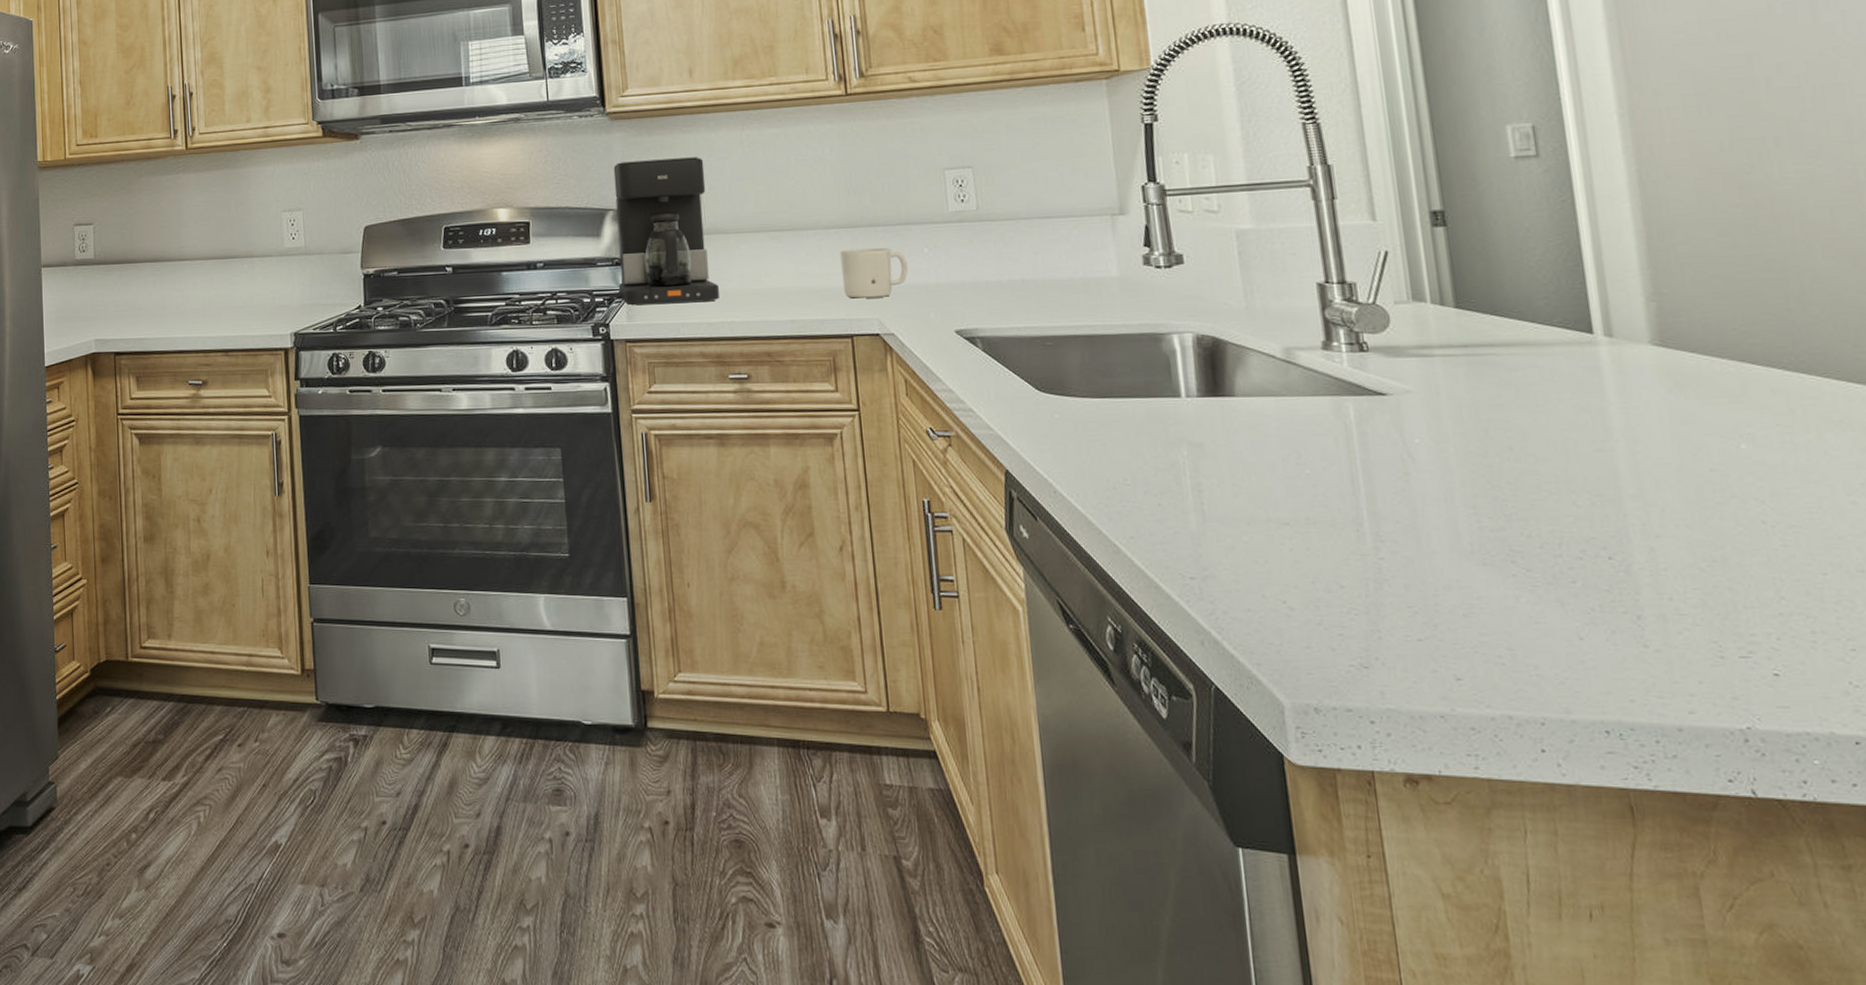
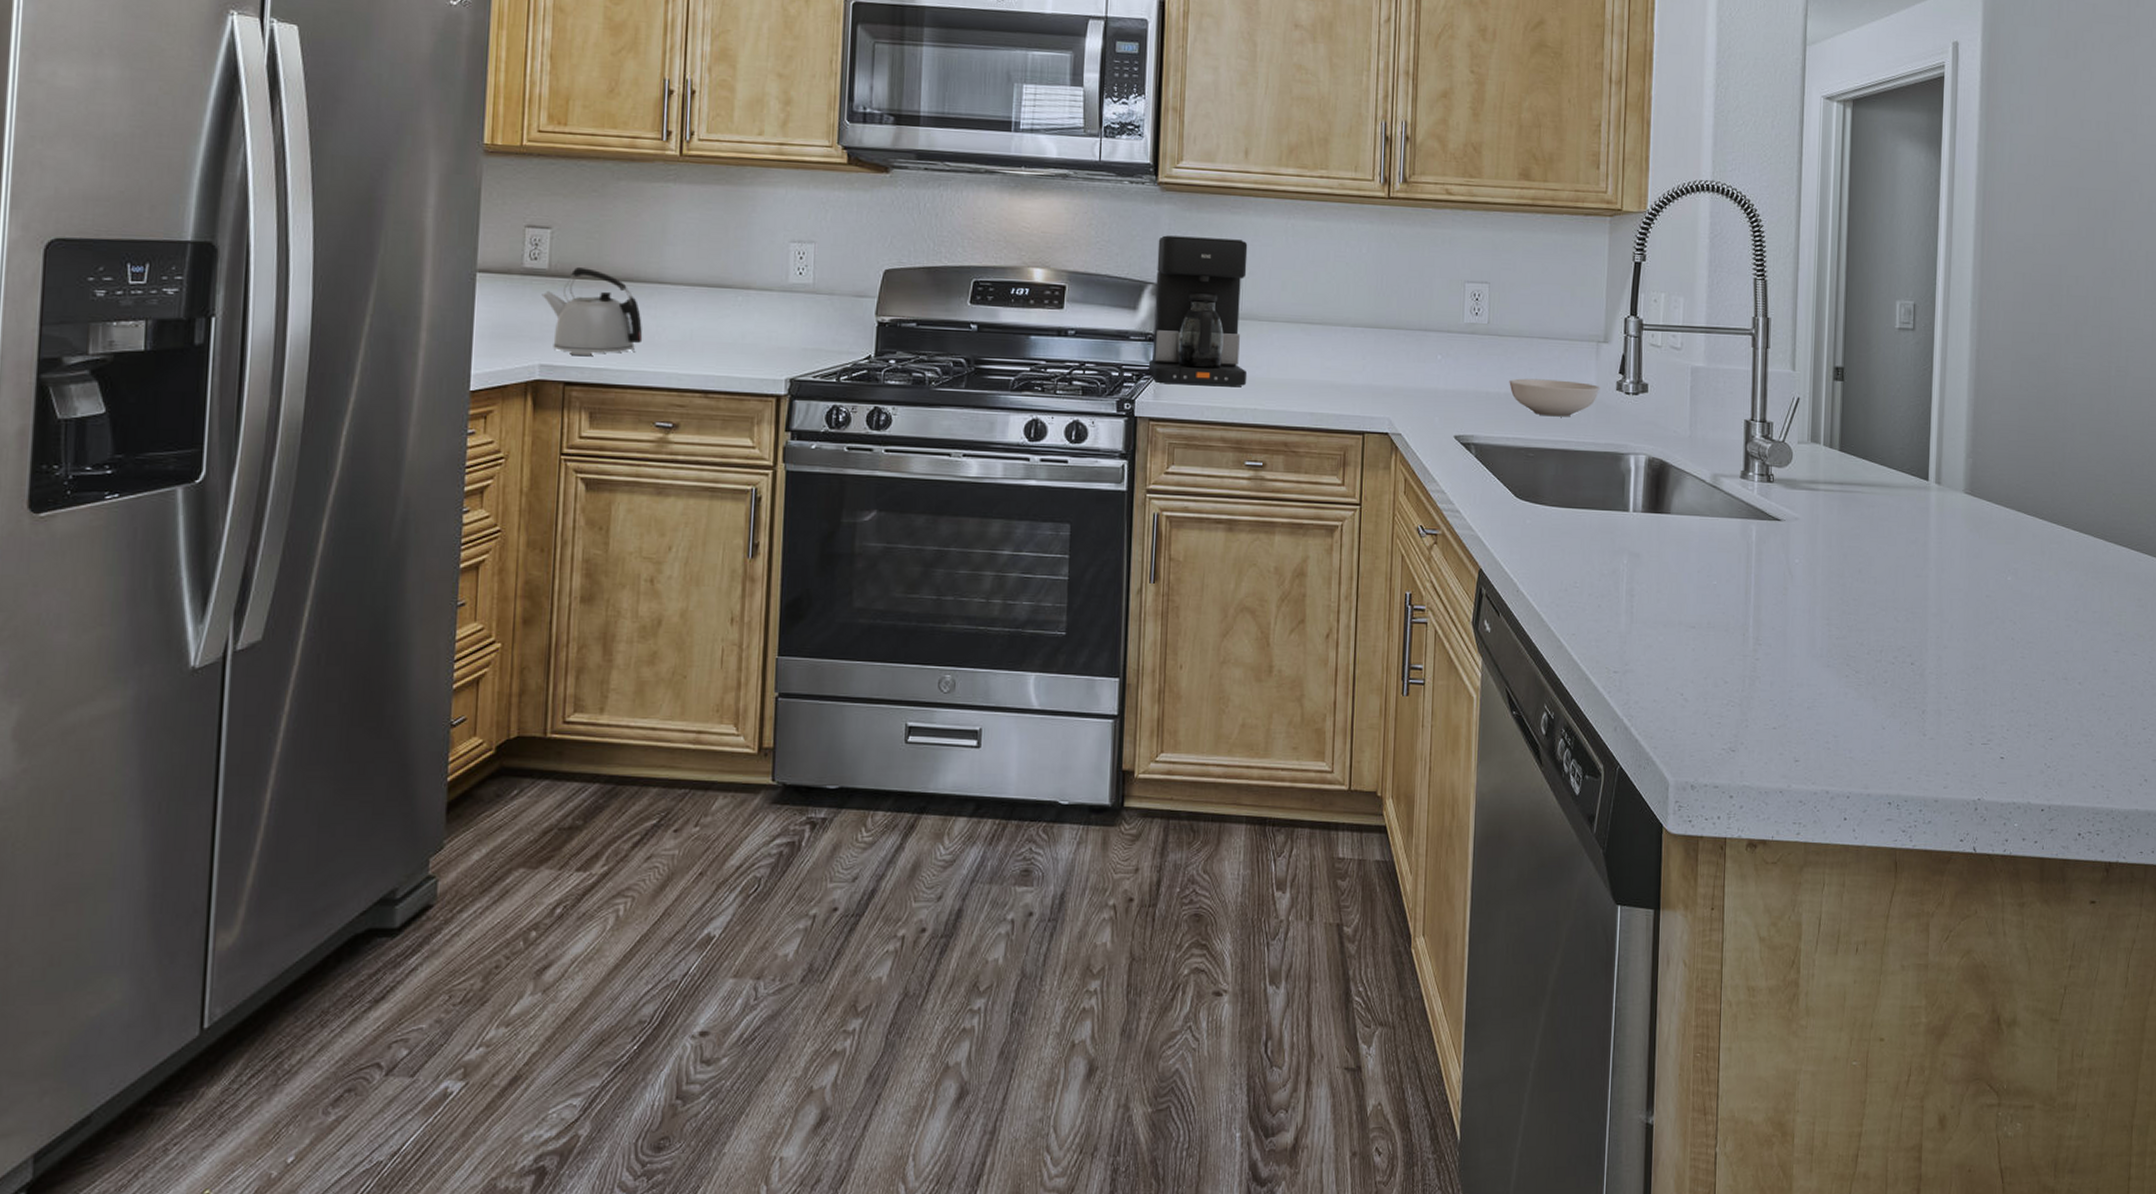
kettle: none [91,254,172,330] -> present [541,267,643,357]
mug: present [840,247,908,299] -> none [1362,348,1421,398]
bowl: none [1011,260,1123,301] -> present [1509,378,1600,417]

